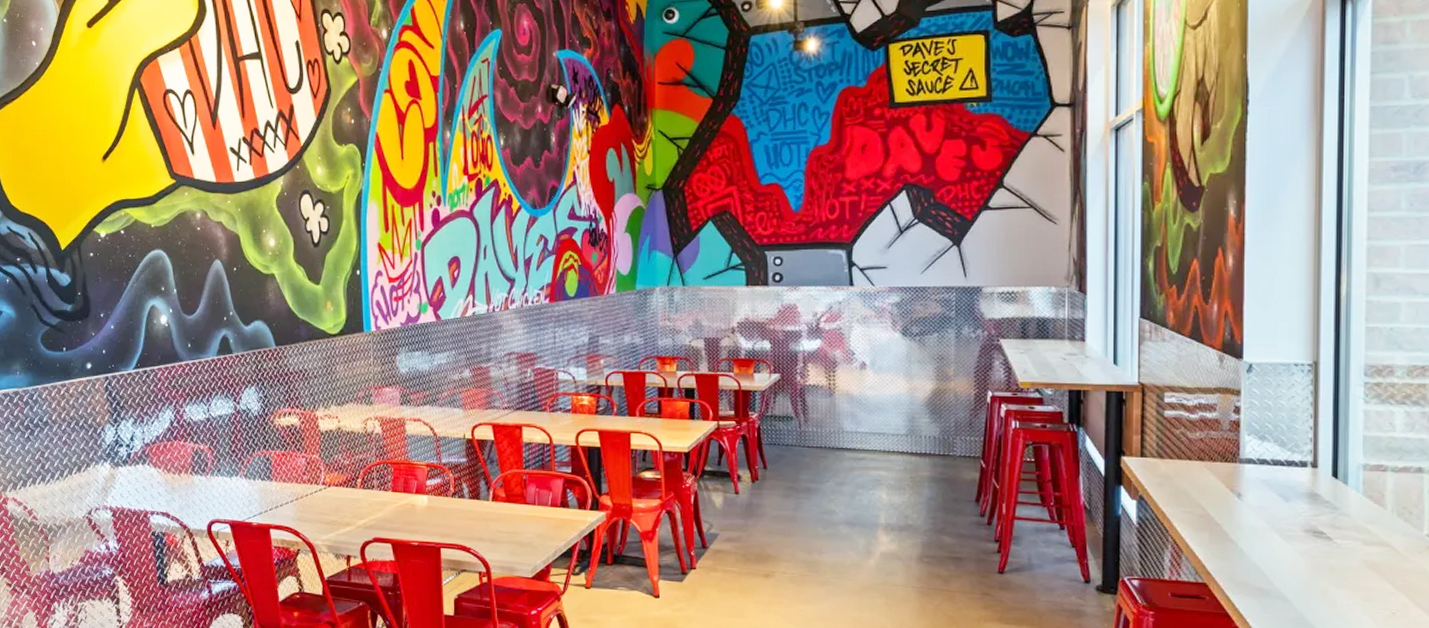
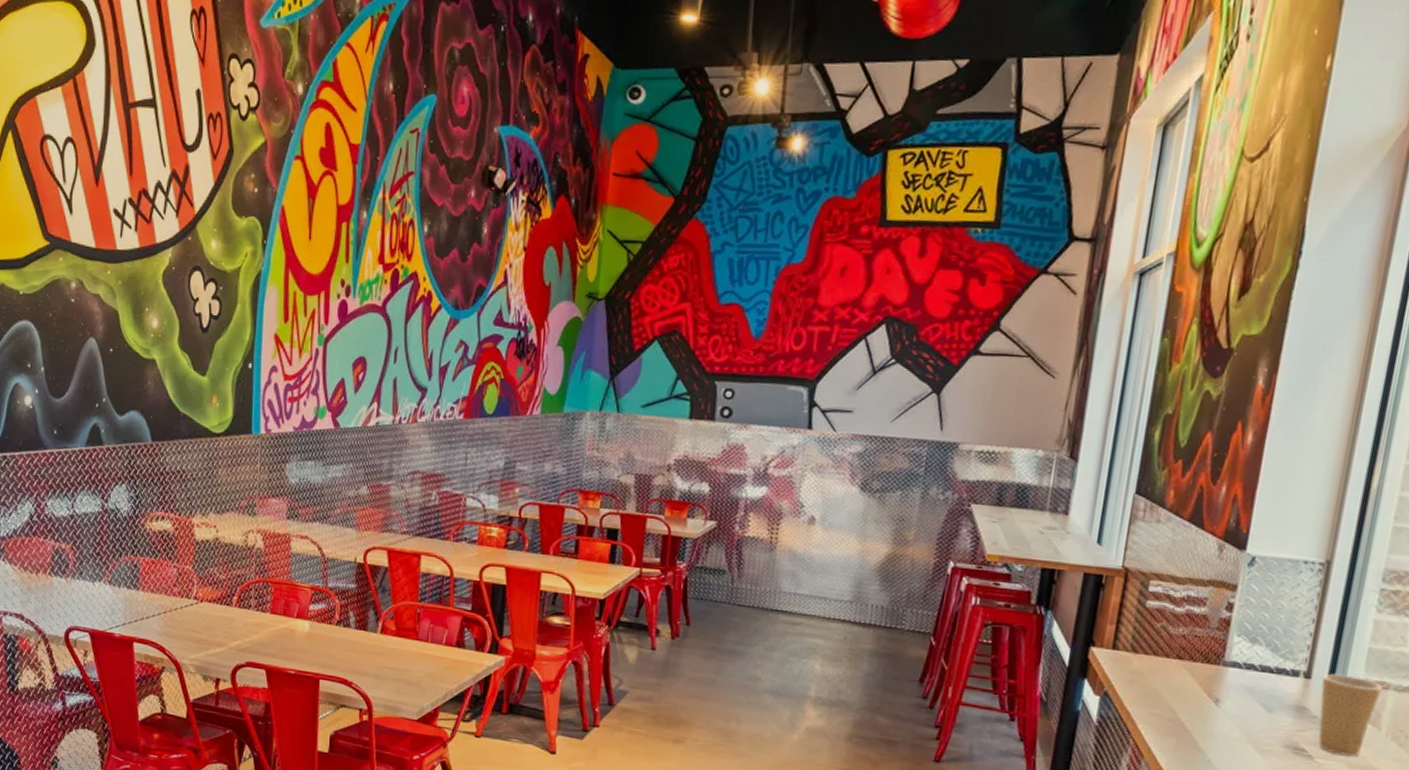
paper cup: none [1327,461,1382,535] -> present [1318,673,1384,757]

